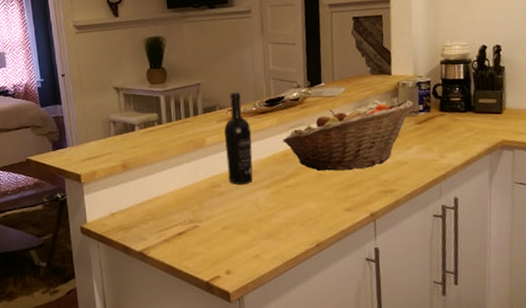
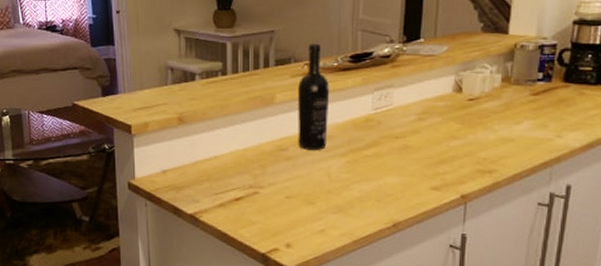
fruit basket: present [283,100,414,171] -> none [366,66,532,144]

